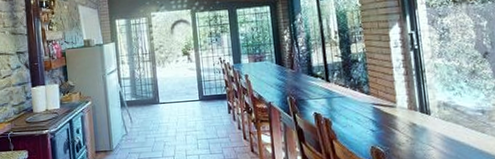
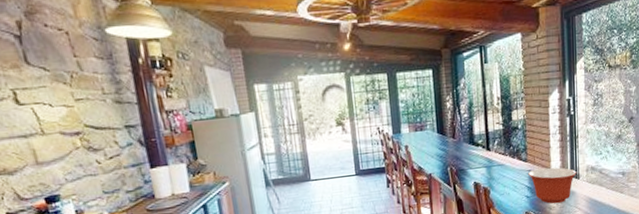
mixing bowl: none [372,101,427,140] -> present [528,167,577,204]

